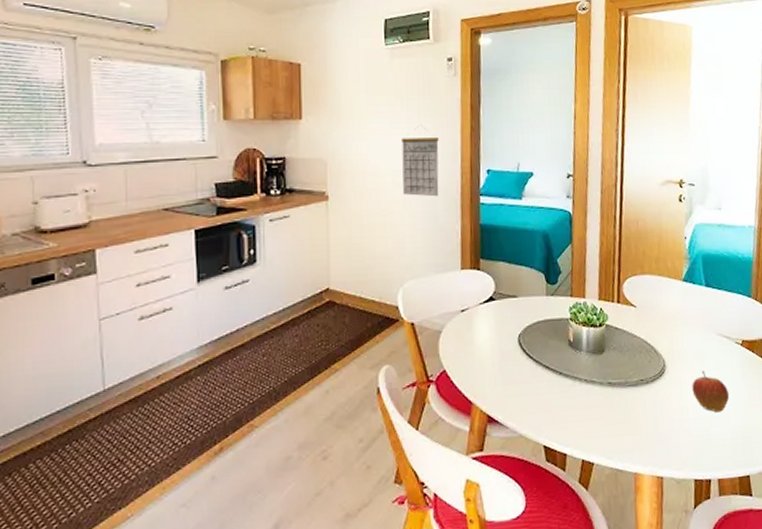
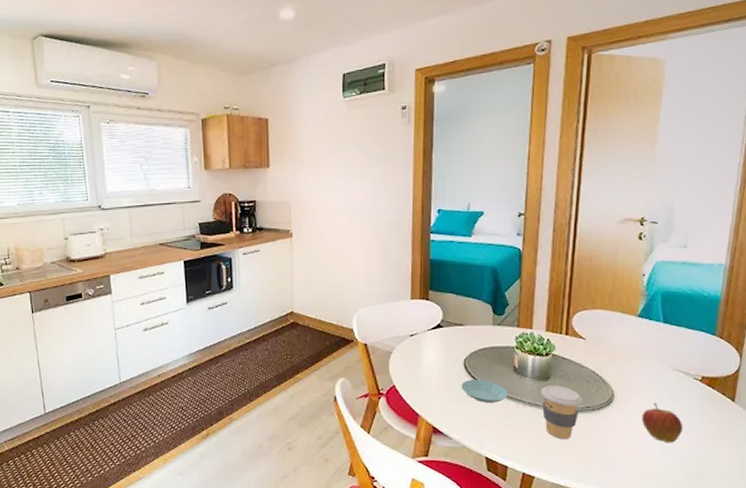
calendar: present [402,126,439,197] -> none [358,171,392,235]
saucer: none [516,356,564,383] -> present [461,379,507,403]
coffee cup: none [596,358,637,417] -> present [540,385,582,439]

